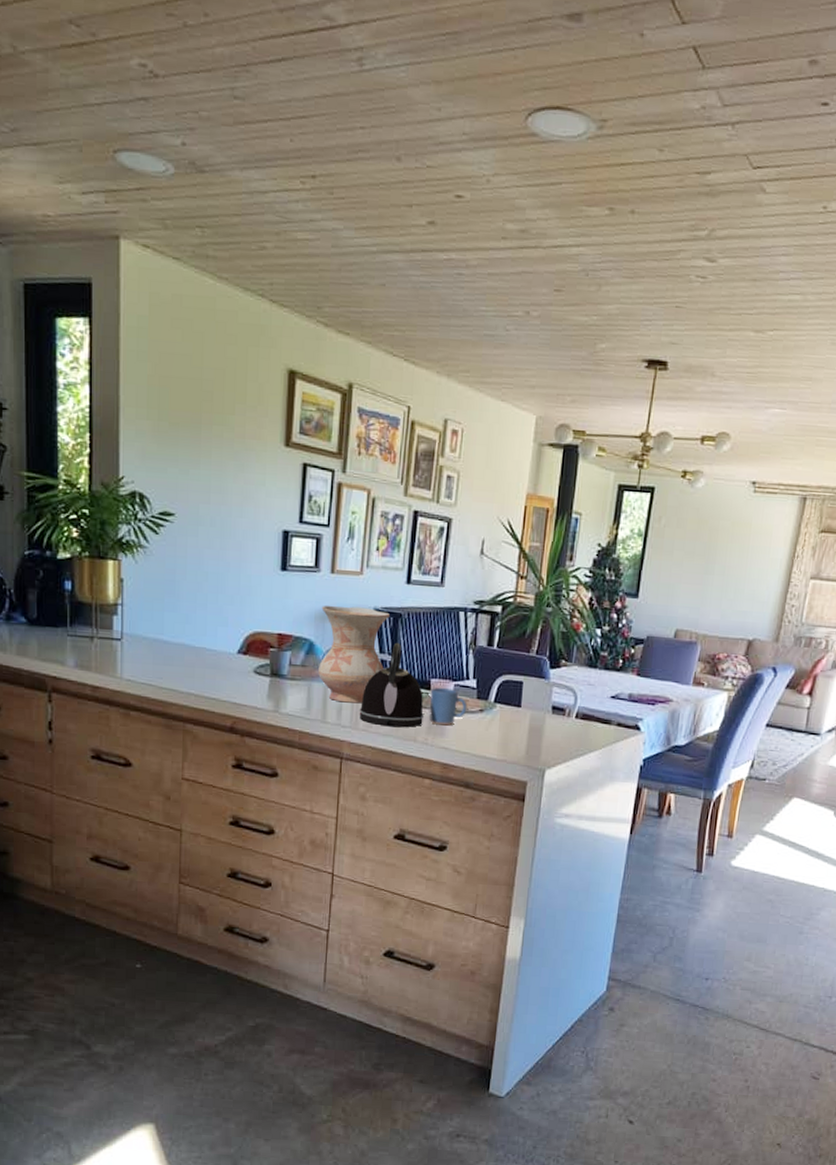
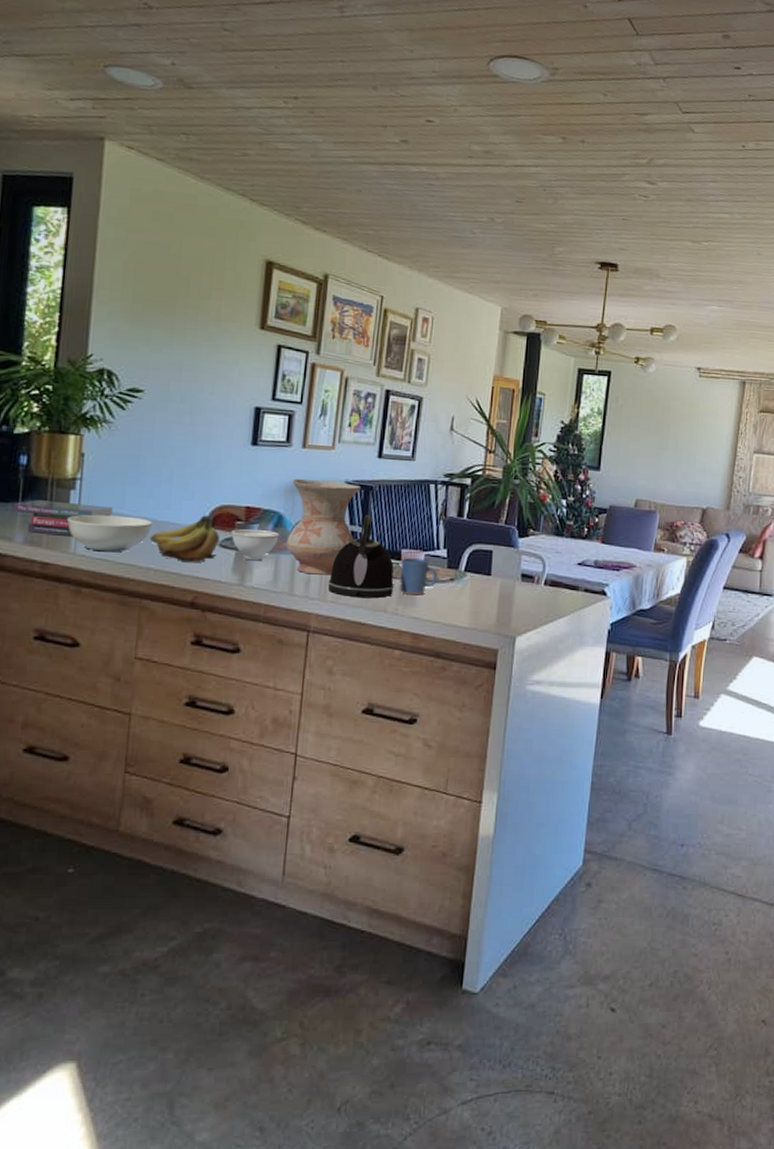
books: none [63,625,153,661] -> present [13,500,113,536]
bowl: none [111,639,192,678] -> present [66,514,154,553]
fruit: none [188,642,255,689] -> present [149,515,220,563]
bowl: none [264,655,311,688] -> present [231,528,280,561]

